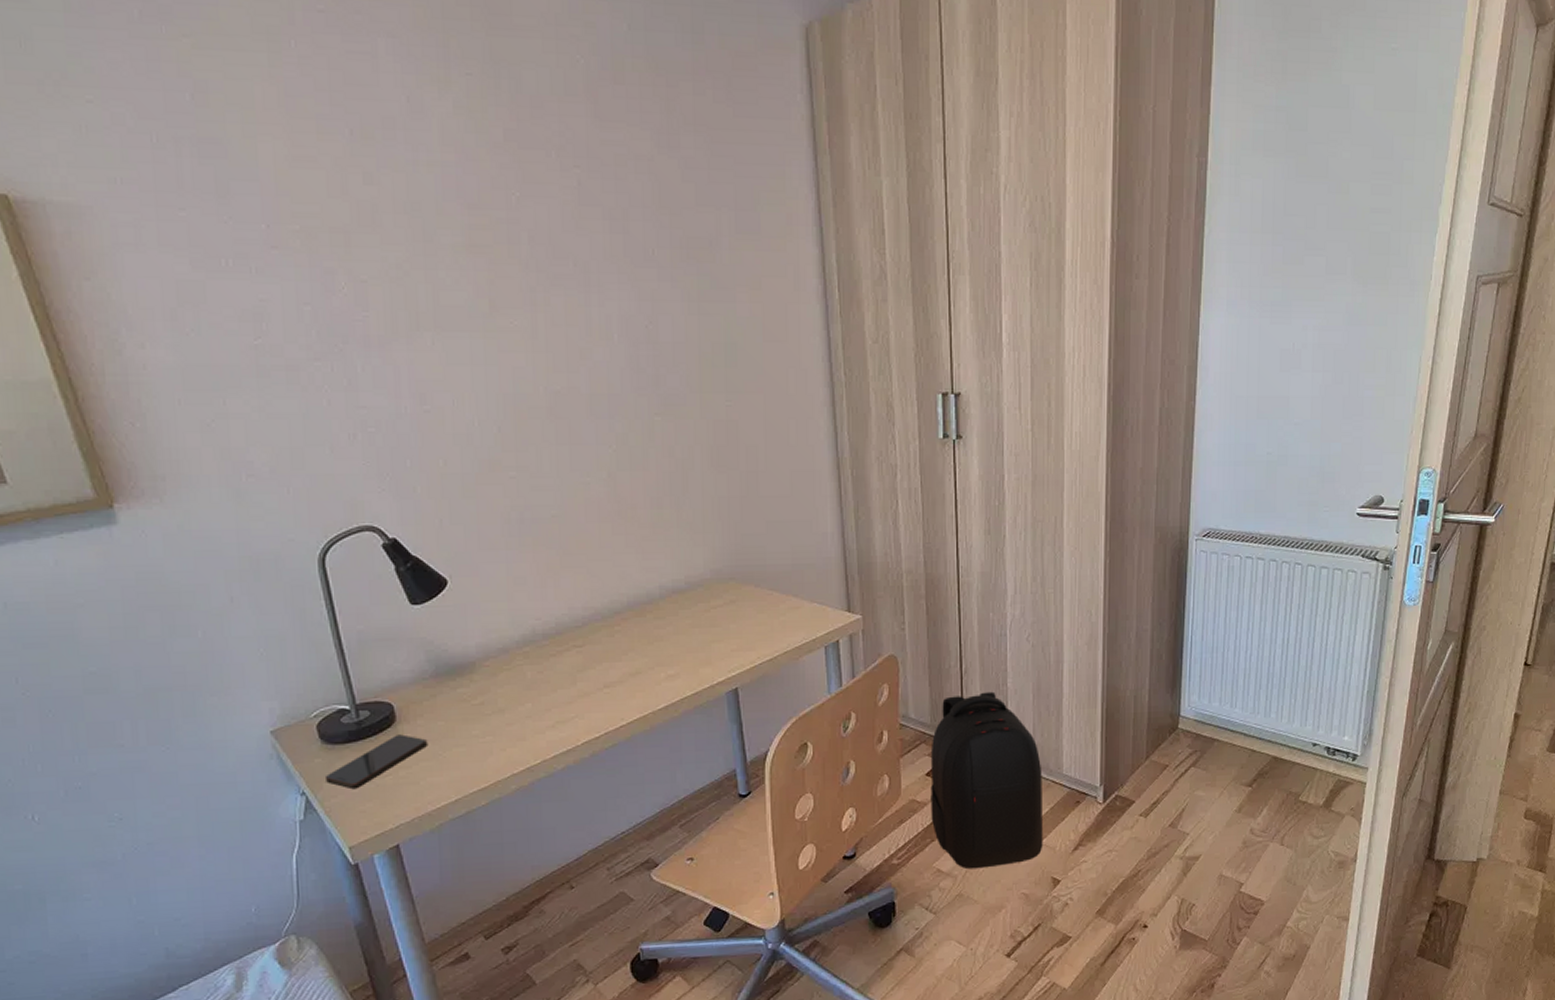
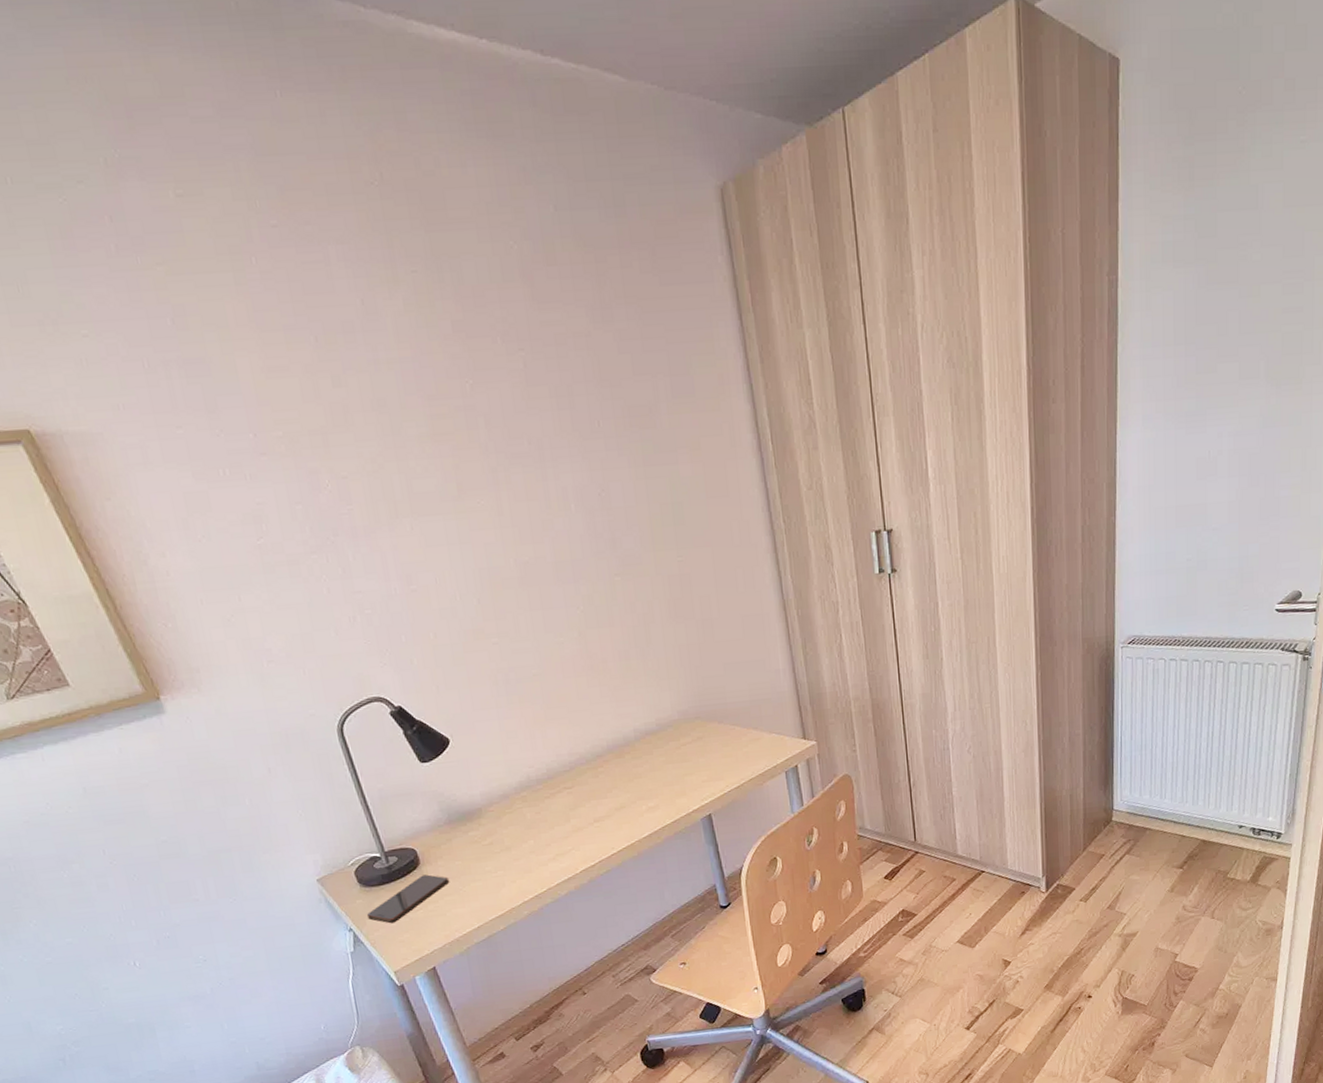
backpack: present [930,691,1044,870] -> none [887,800,994,957]

